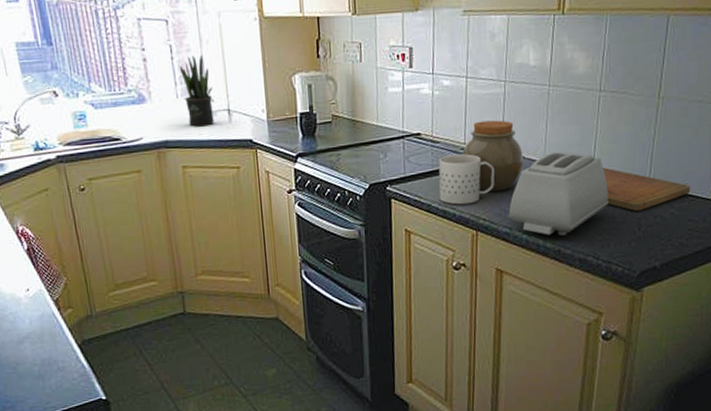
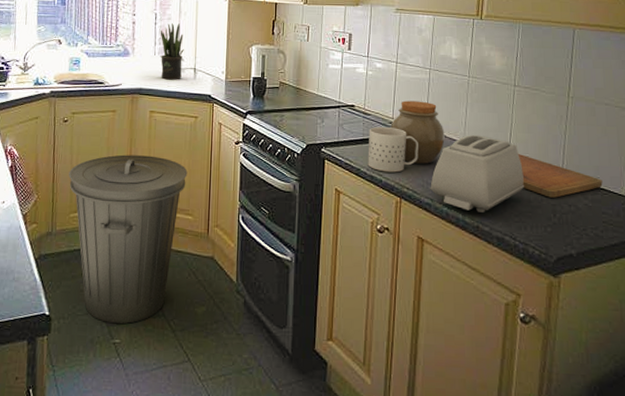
trash can: none [98,217,237,399] -> present [69,154,188,325]

